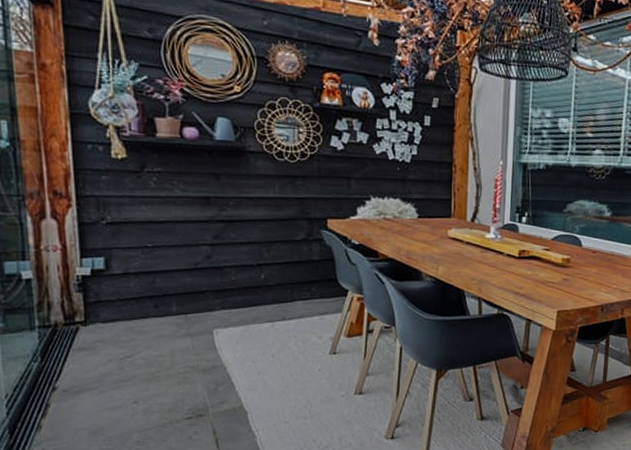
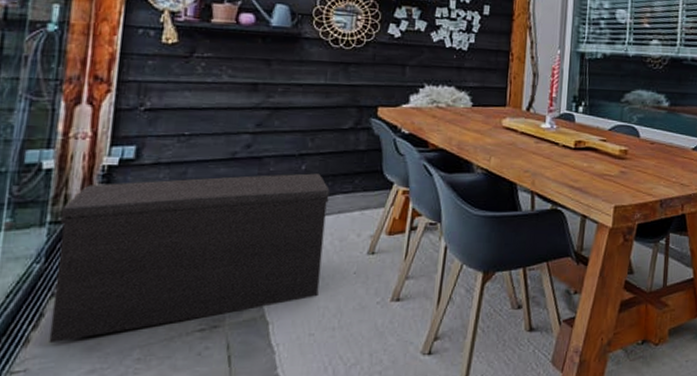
bench: none [47,282,289,429] -> present [48,173,330,344]

